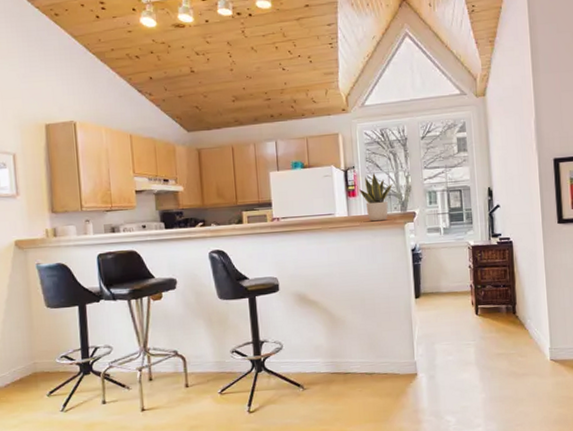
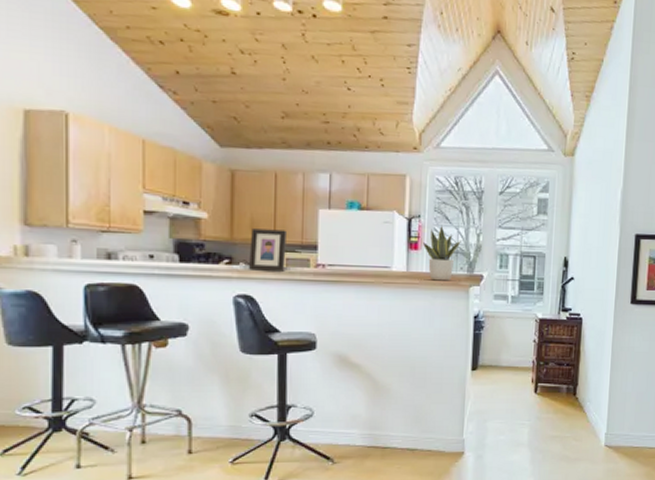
picture frame: none [217,193,247,230] -> present [249,228,286,271]

